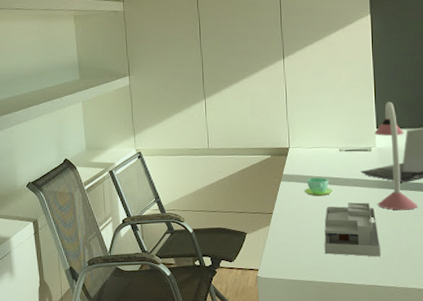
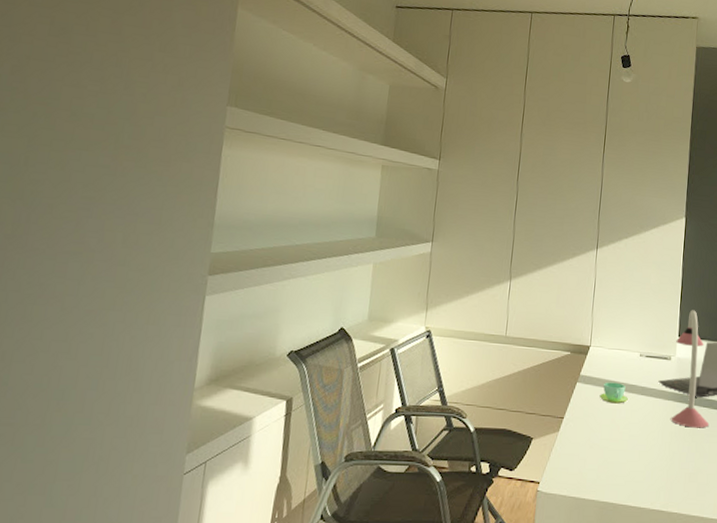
desk organizer: present [324,202,380,257] -> none [611,414,669,478]

